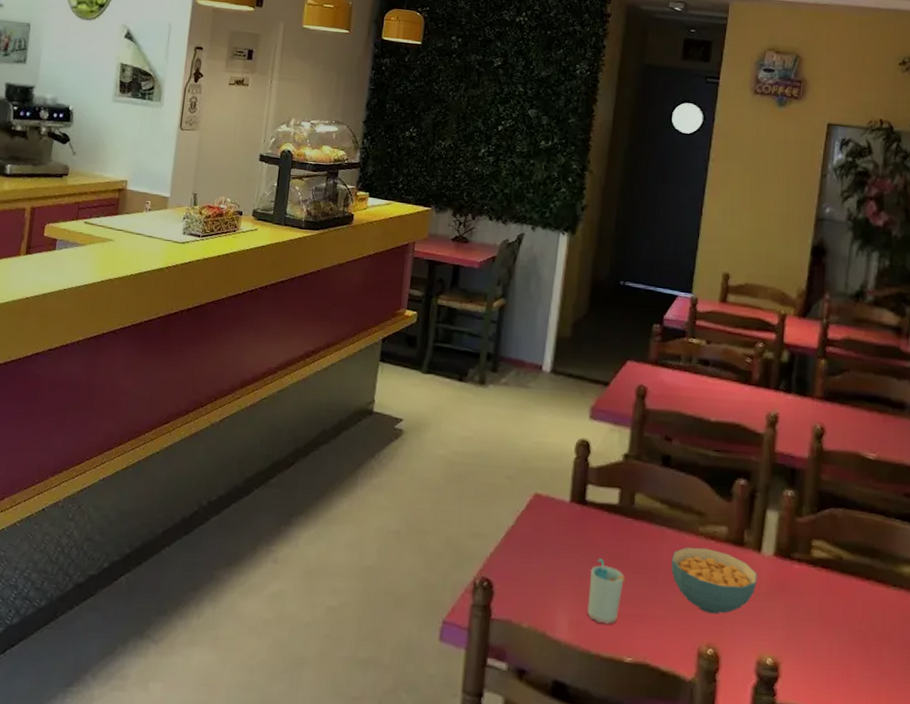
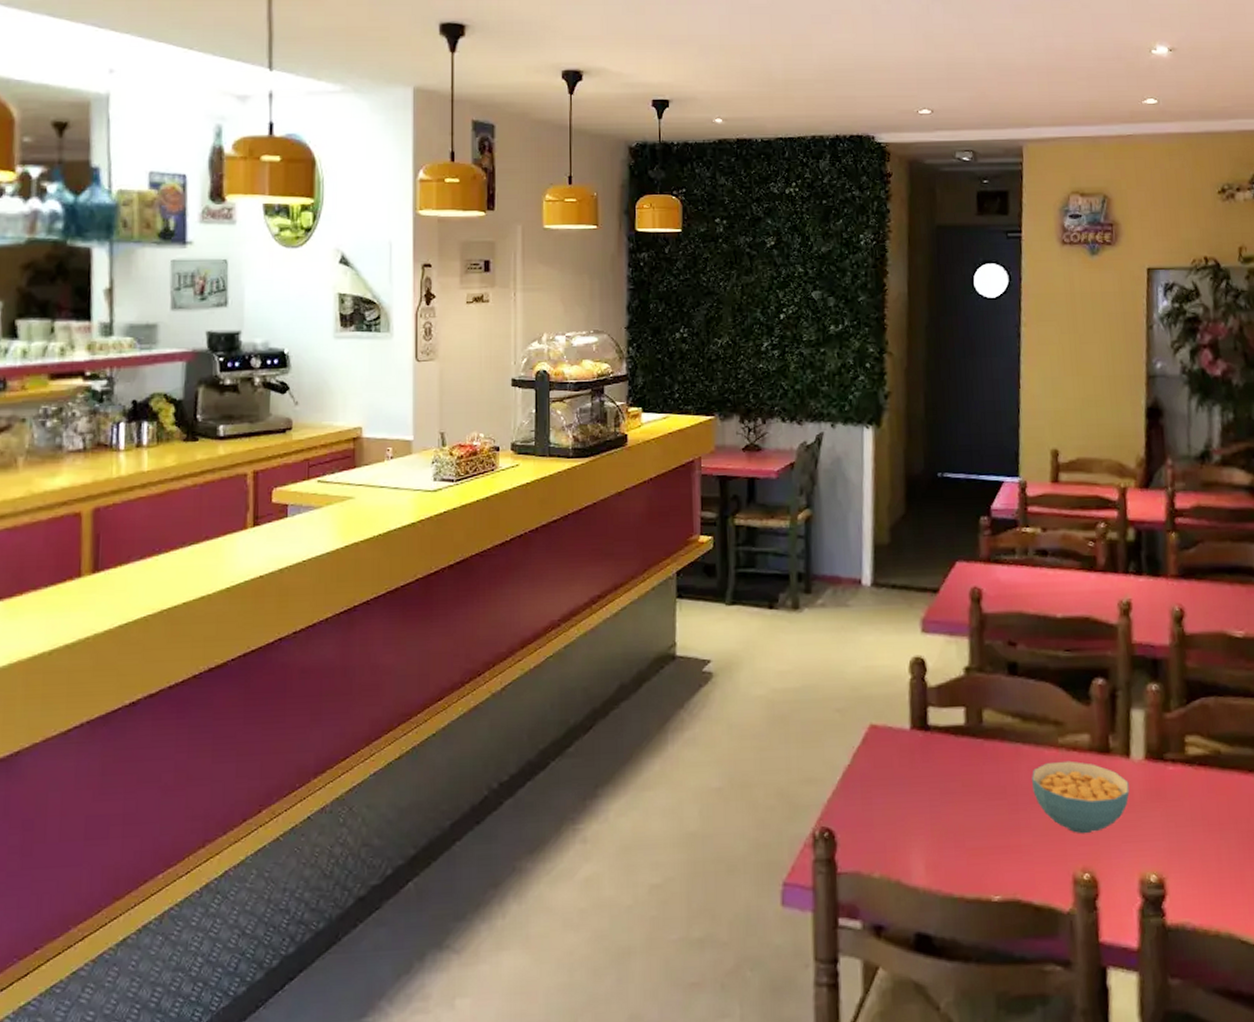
cup: present [587,558,625,624] -> none [943,788,983,862]

